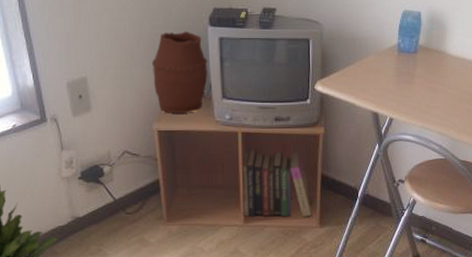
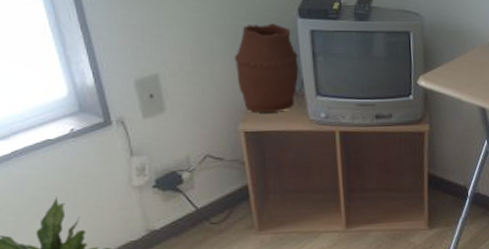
books: present [241,149,312,218] -> none [340,149,419,222]

